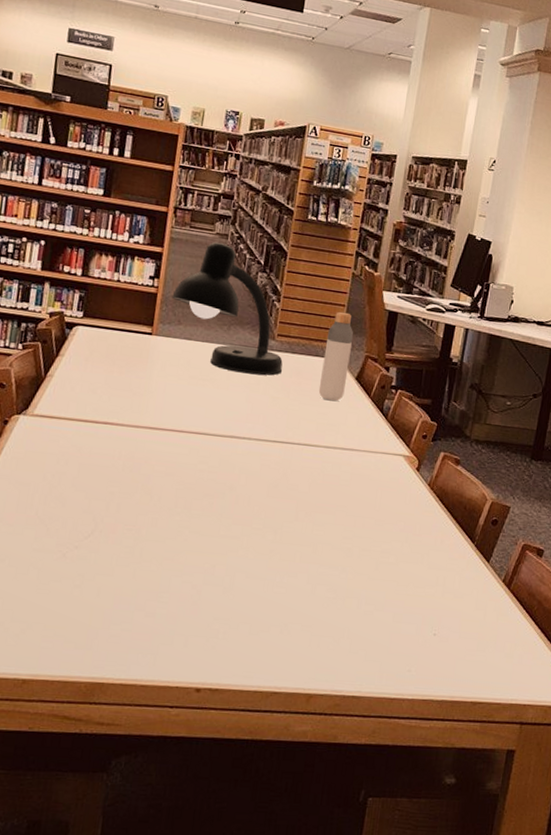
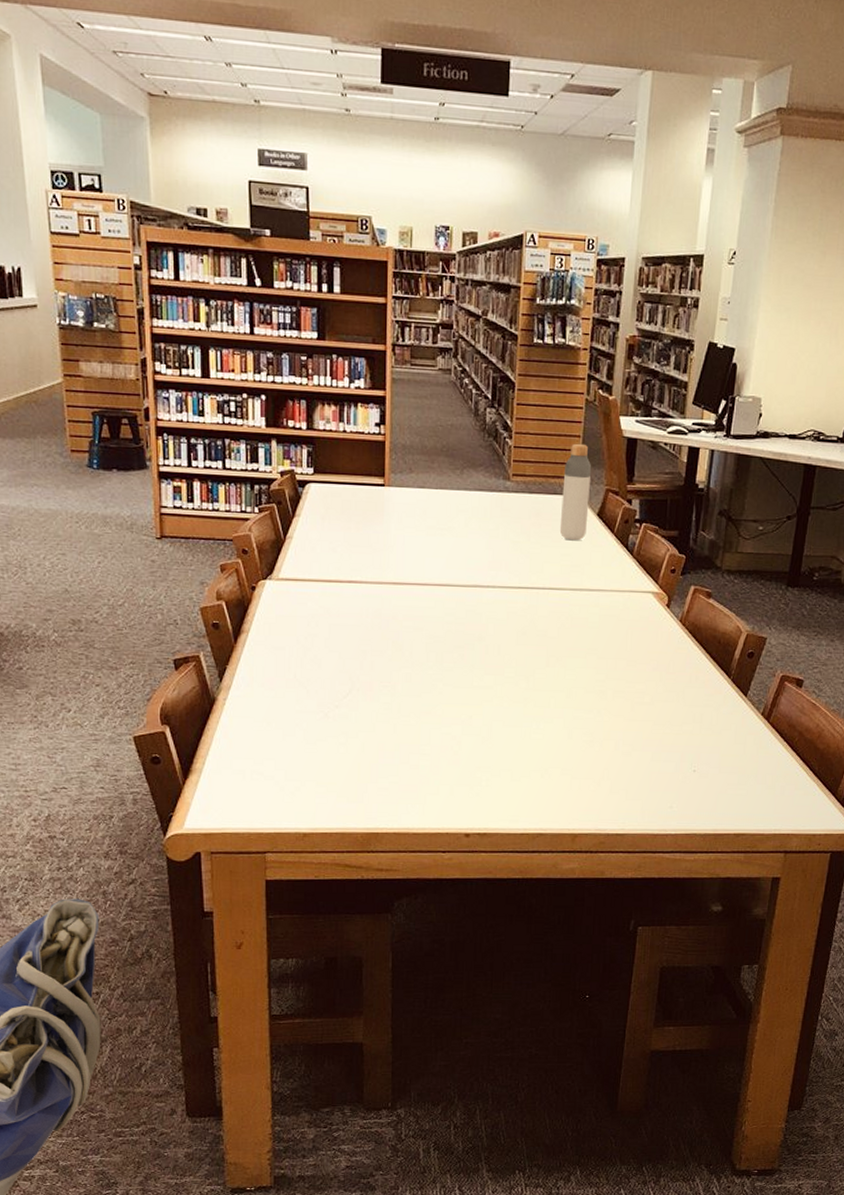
desk lamp: present [172,241,283,375] -> none [400,378,520,520]

